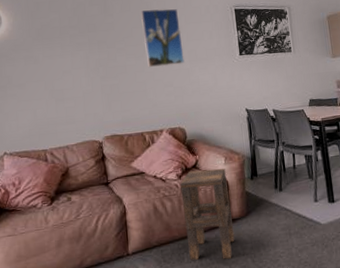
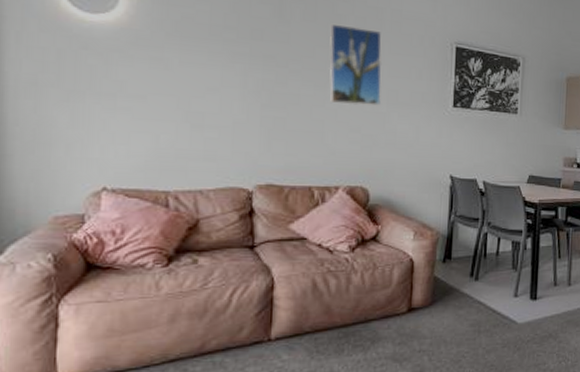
side table: present [180,168,235,260] -> none [351,244,413,355]

